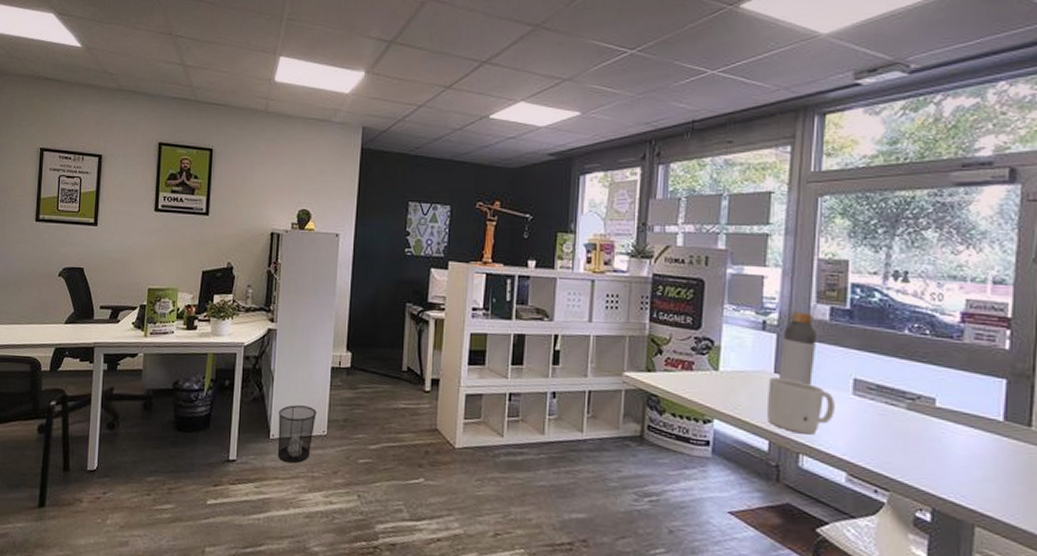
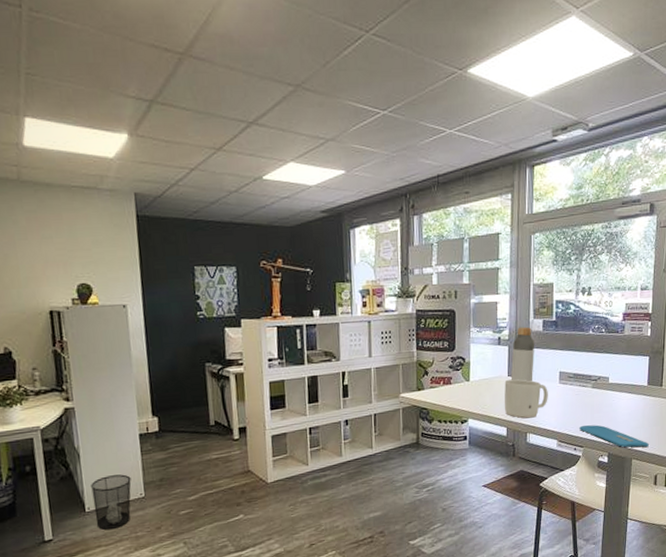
phone: none [883,460,1006,513] -> present [579,424,649,448]

